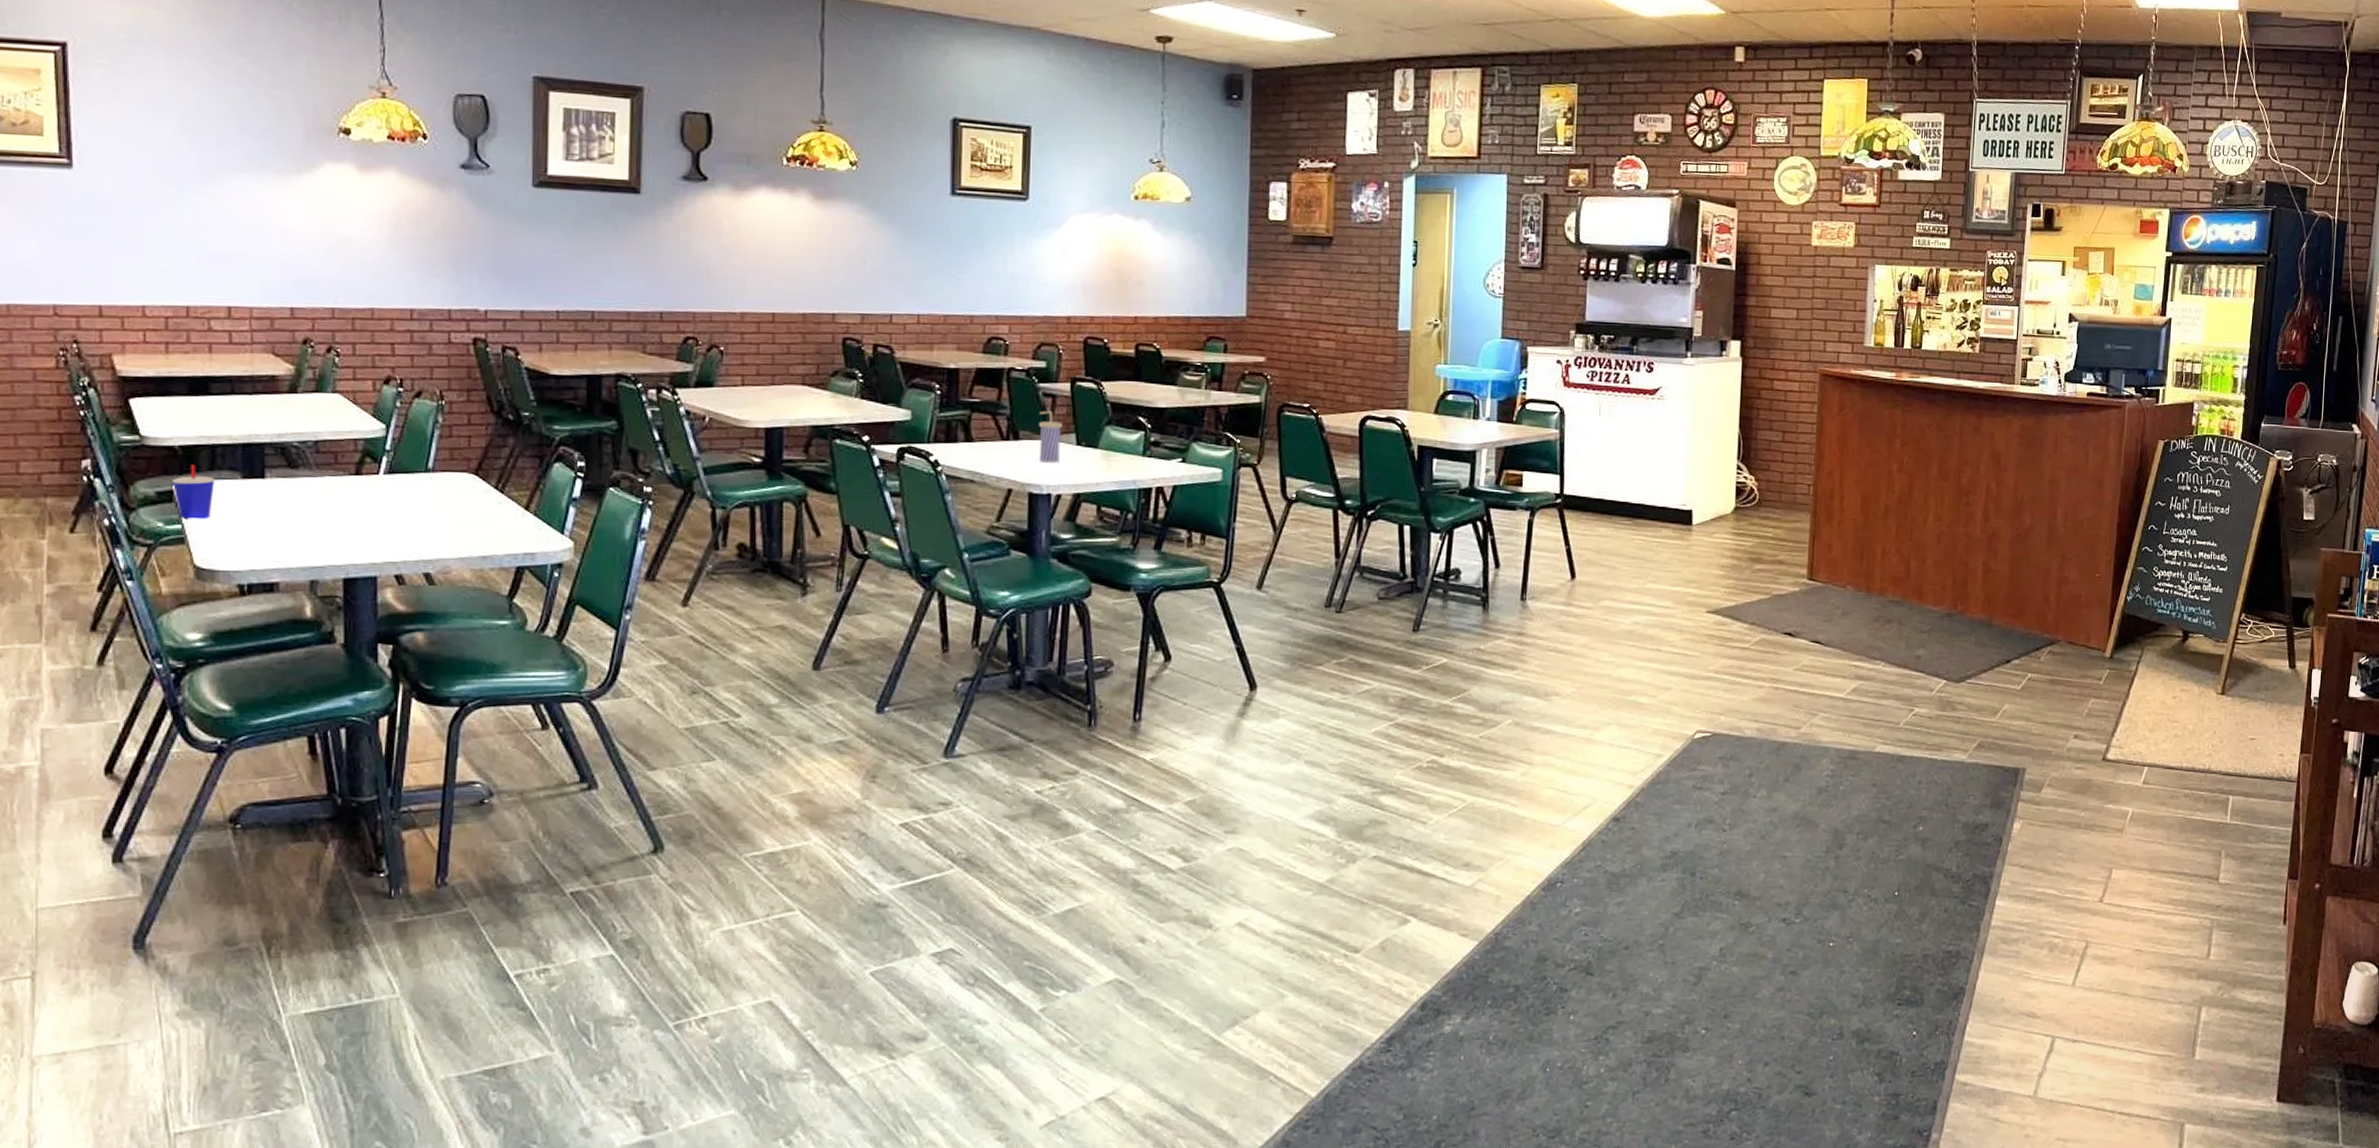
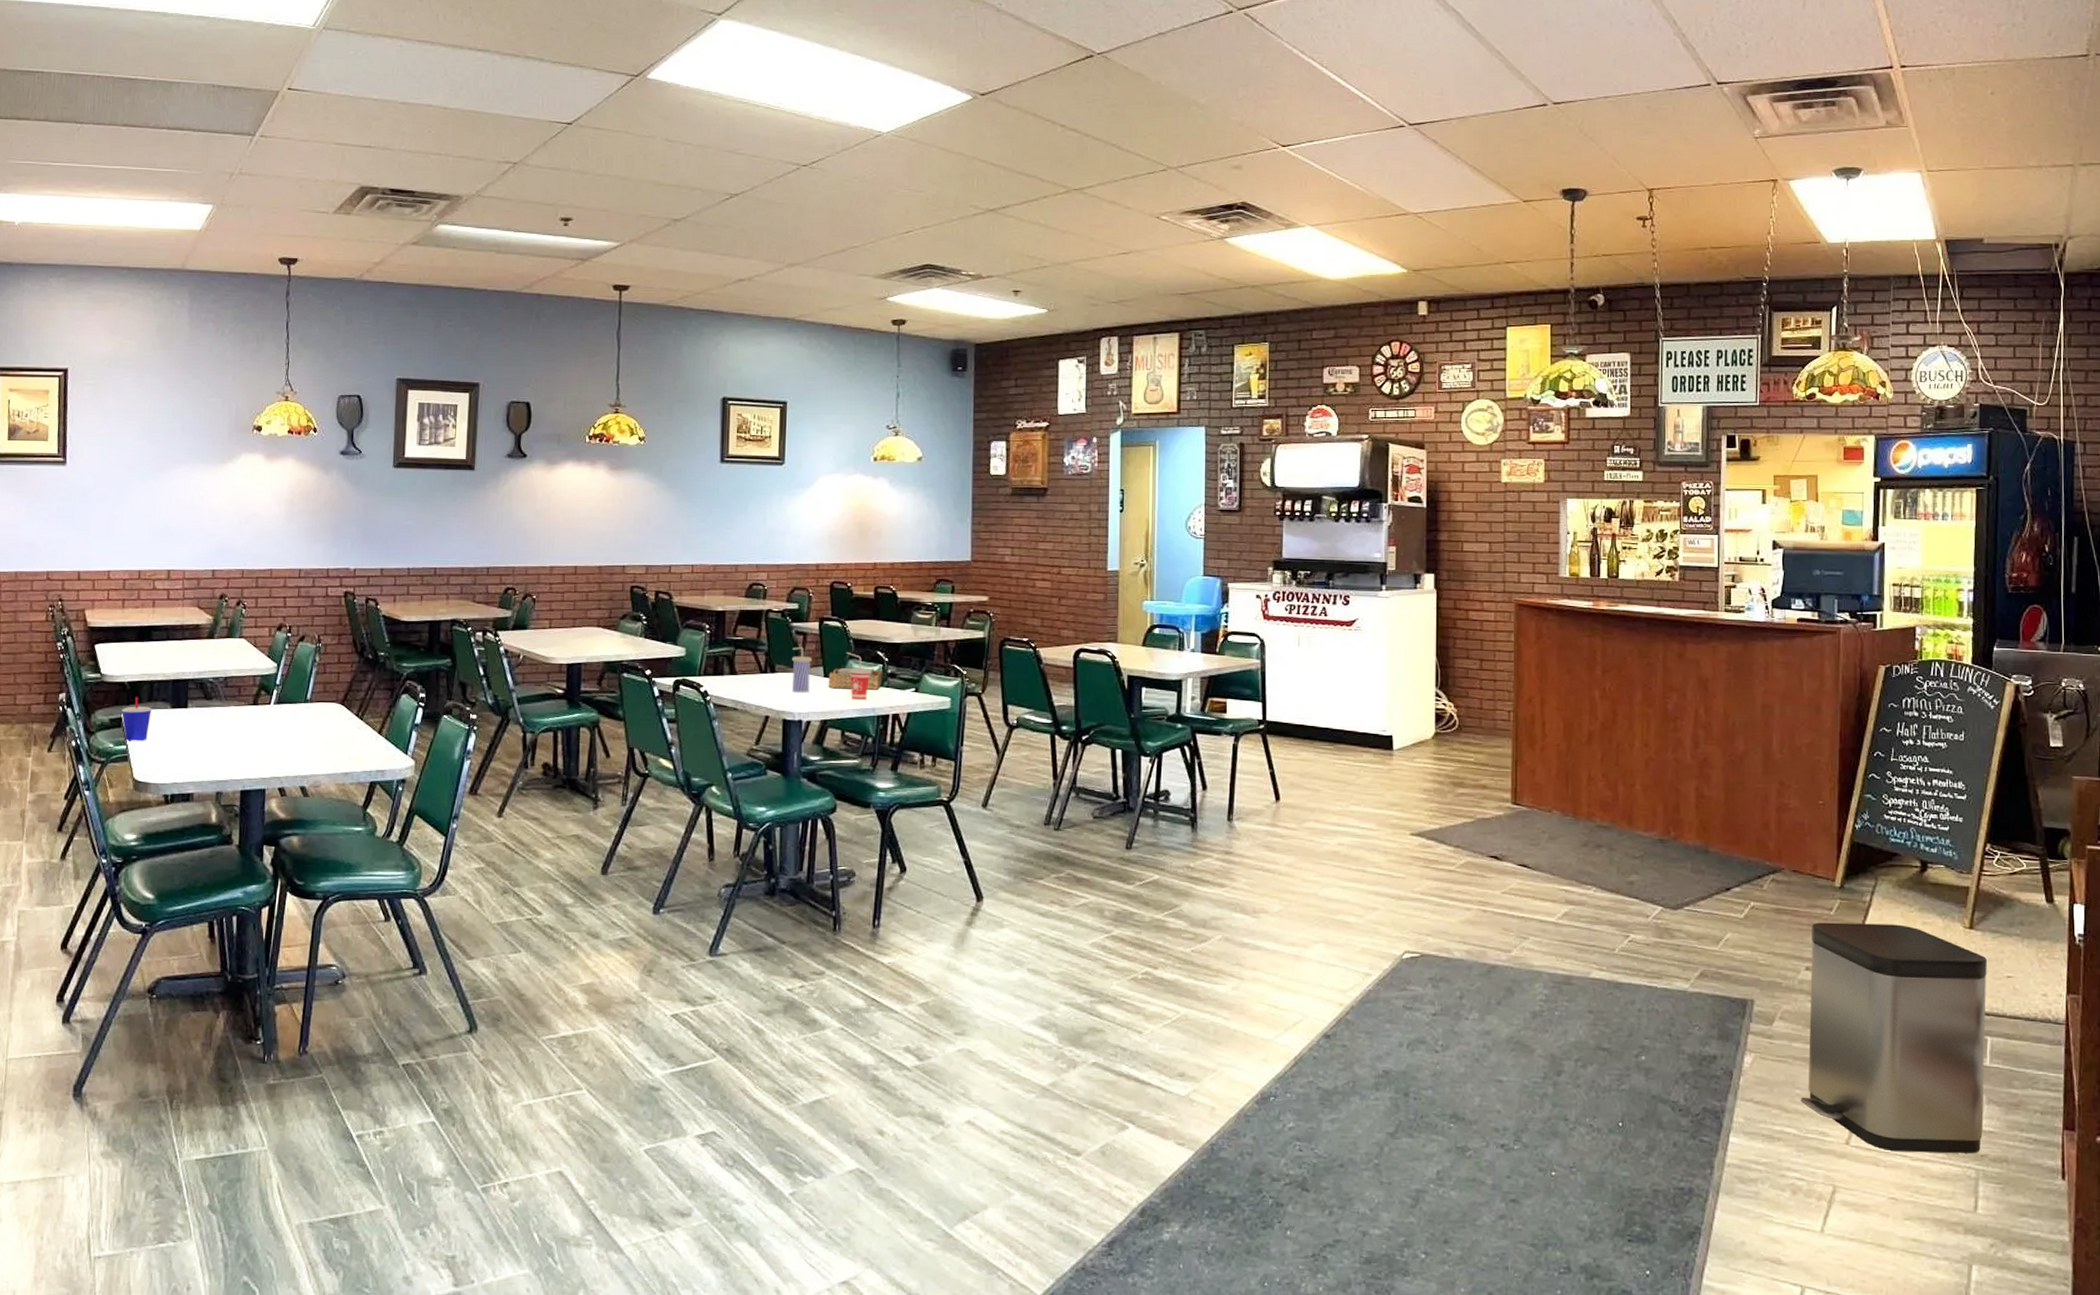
napkin holder: none [1081,434,1145,461] -> present [828,667,883,691]
beverage cup: none [1102,418,1131,472] -> present [846,652,871,701]
pedal bin: none [2061,691,2235,906] -> present [1800,922,1988,1154]

